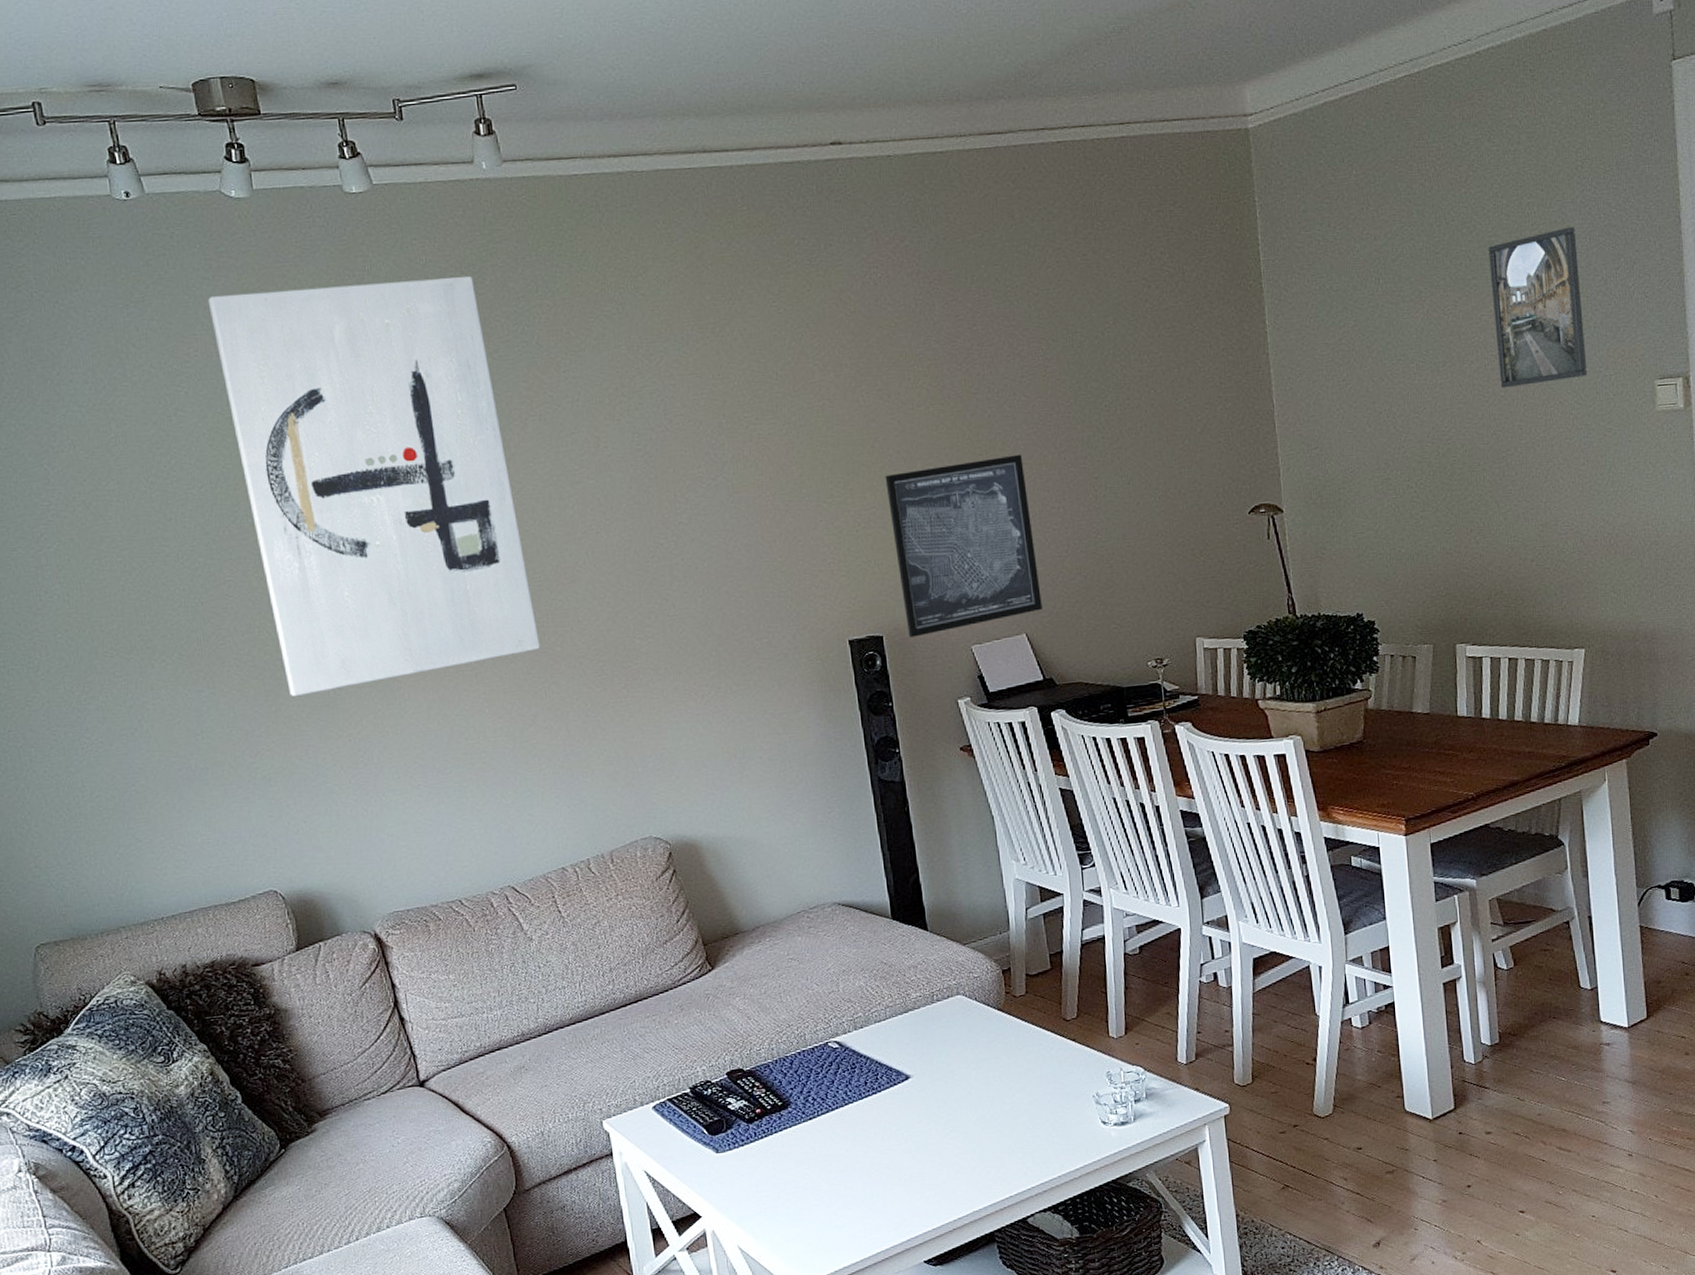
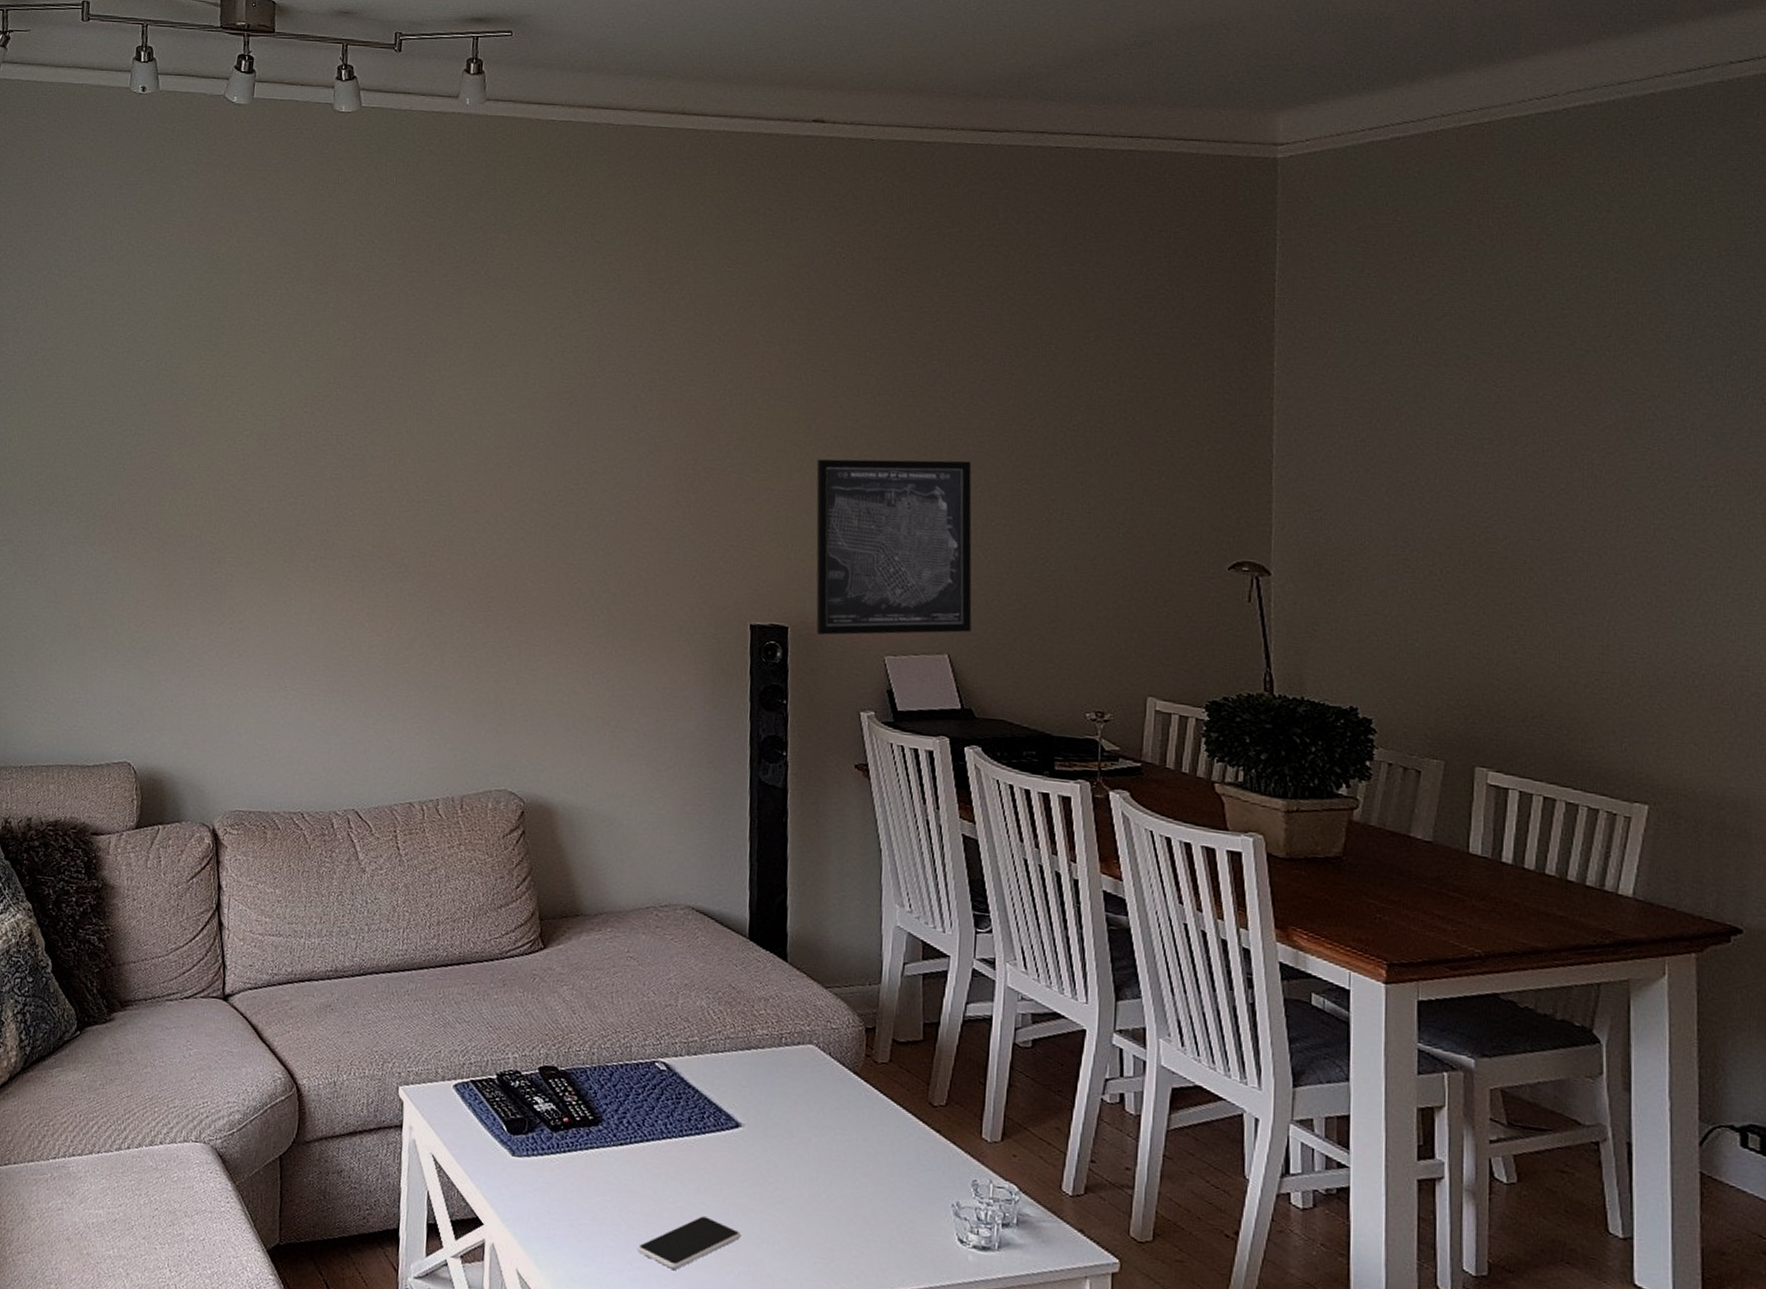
wall art: present [207,275,540,696] -> none [184,188,437,575]
smartphone: none [838,1159,924,1209] -> present [637,1216,741,1270]
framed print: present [1488,227,1588,389] -> none [1559,311,1679,483]

